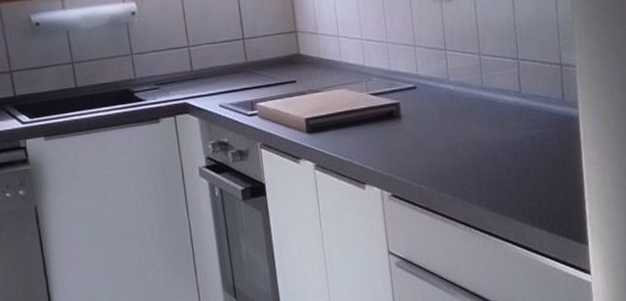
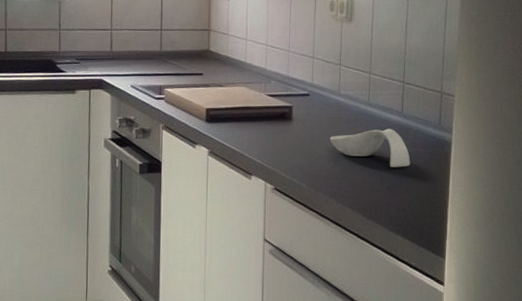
spoon rest: none [444,112,537,154] -> present [329,129,411,168]

